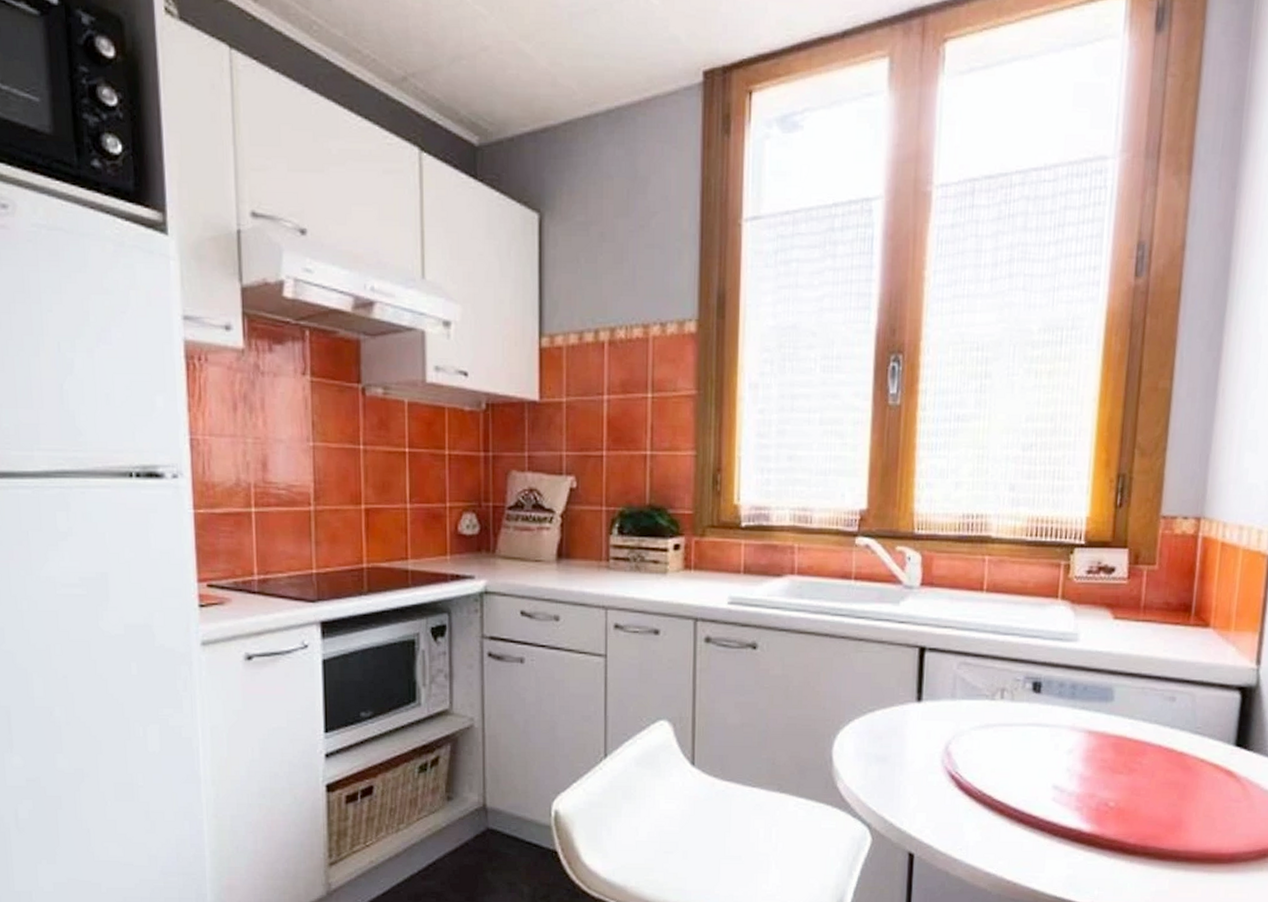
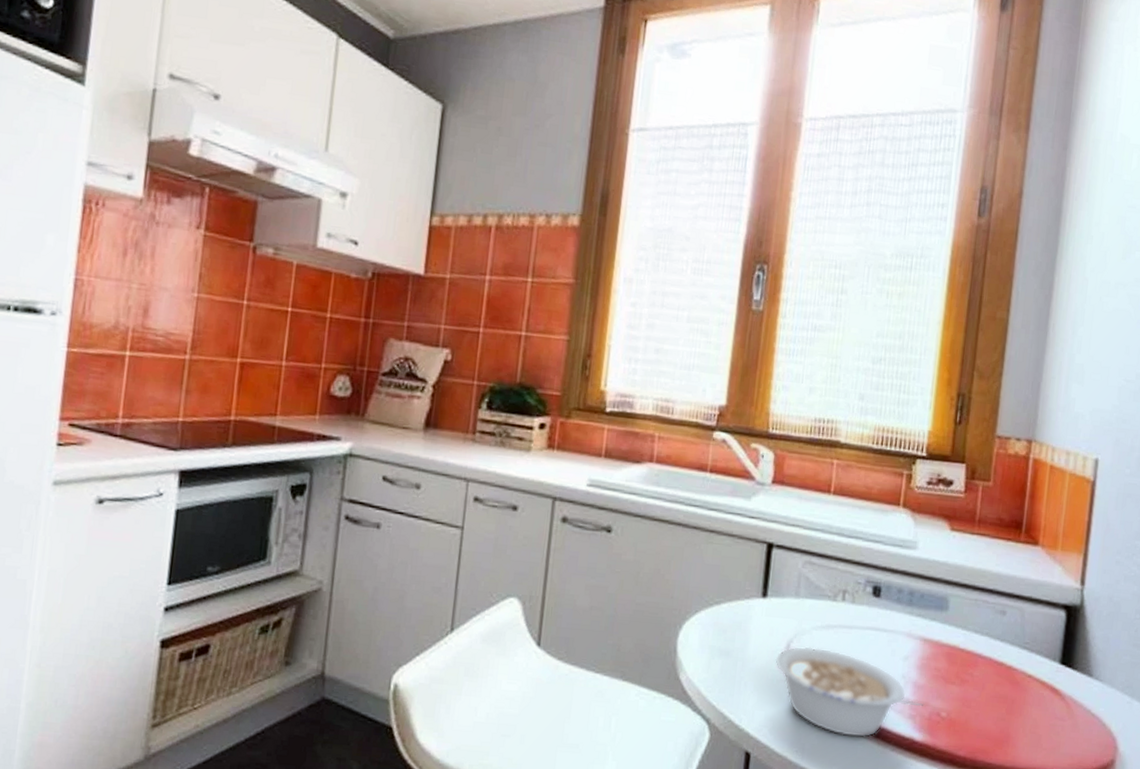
legume: none [934,747,1091,833] -> present [775,646,924,738]

